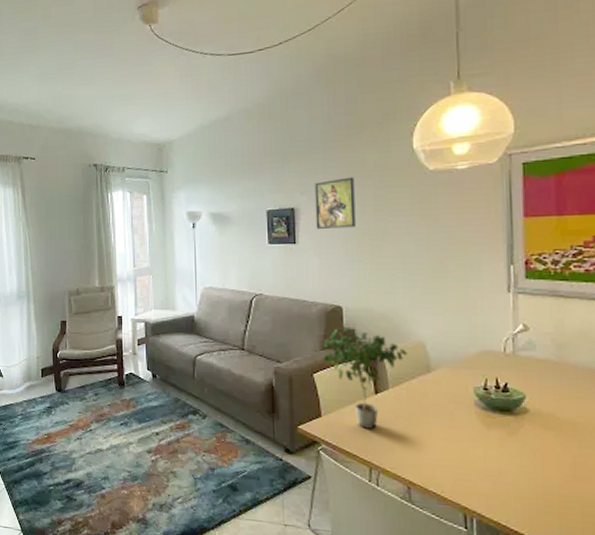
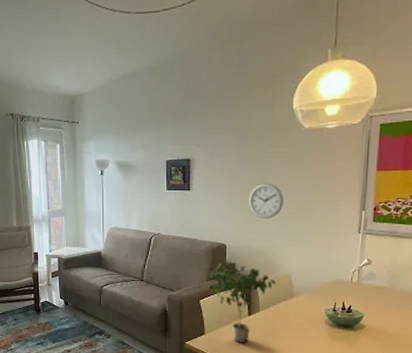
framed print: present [315,177,356,229] -> none [208,132,242,178]
wall clock: none [366,234,410,277] -> present [248,183,284,219]

